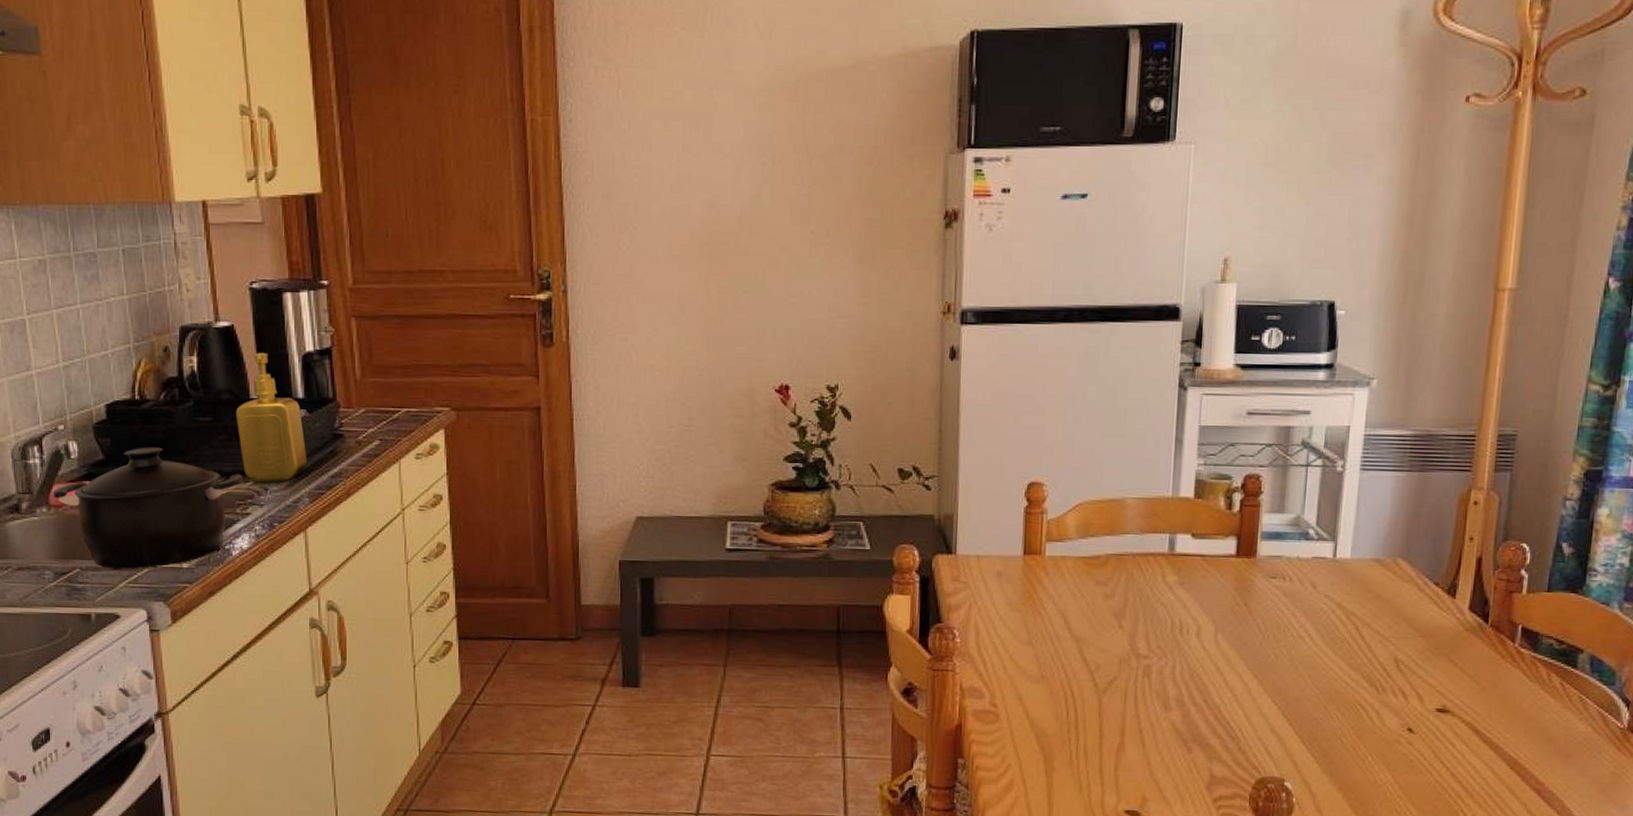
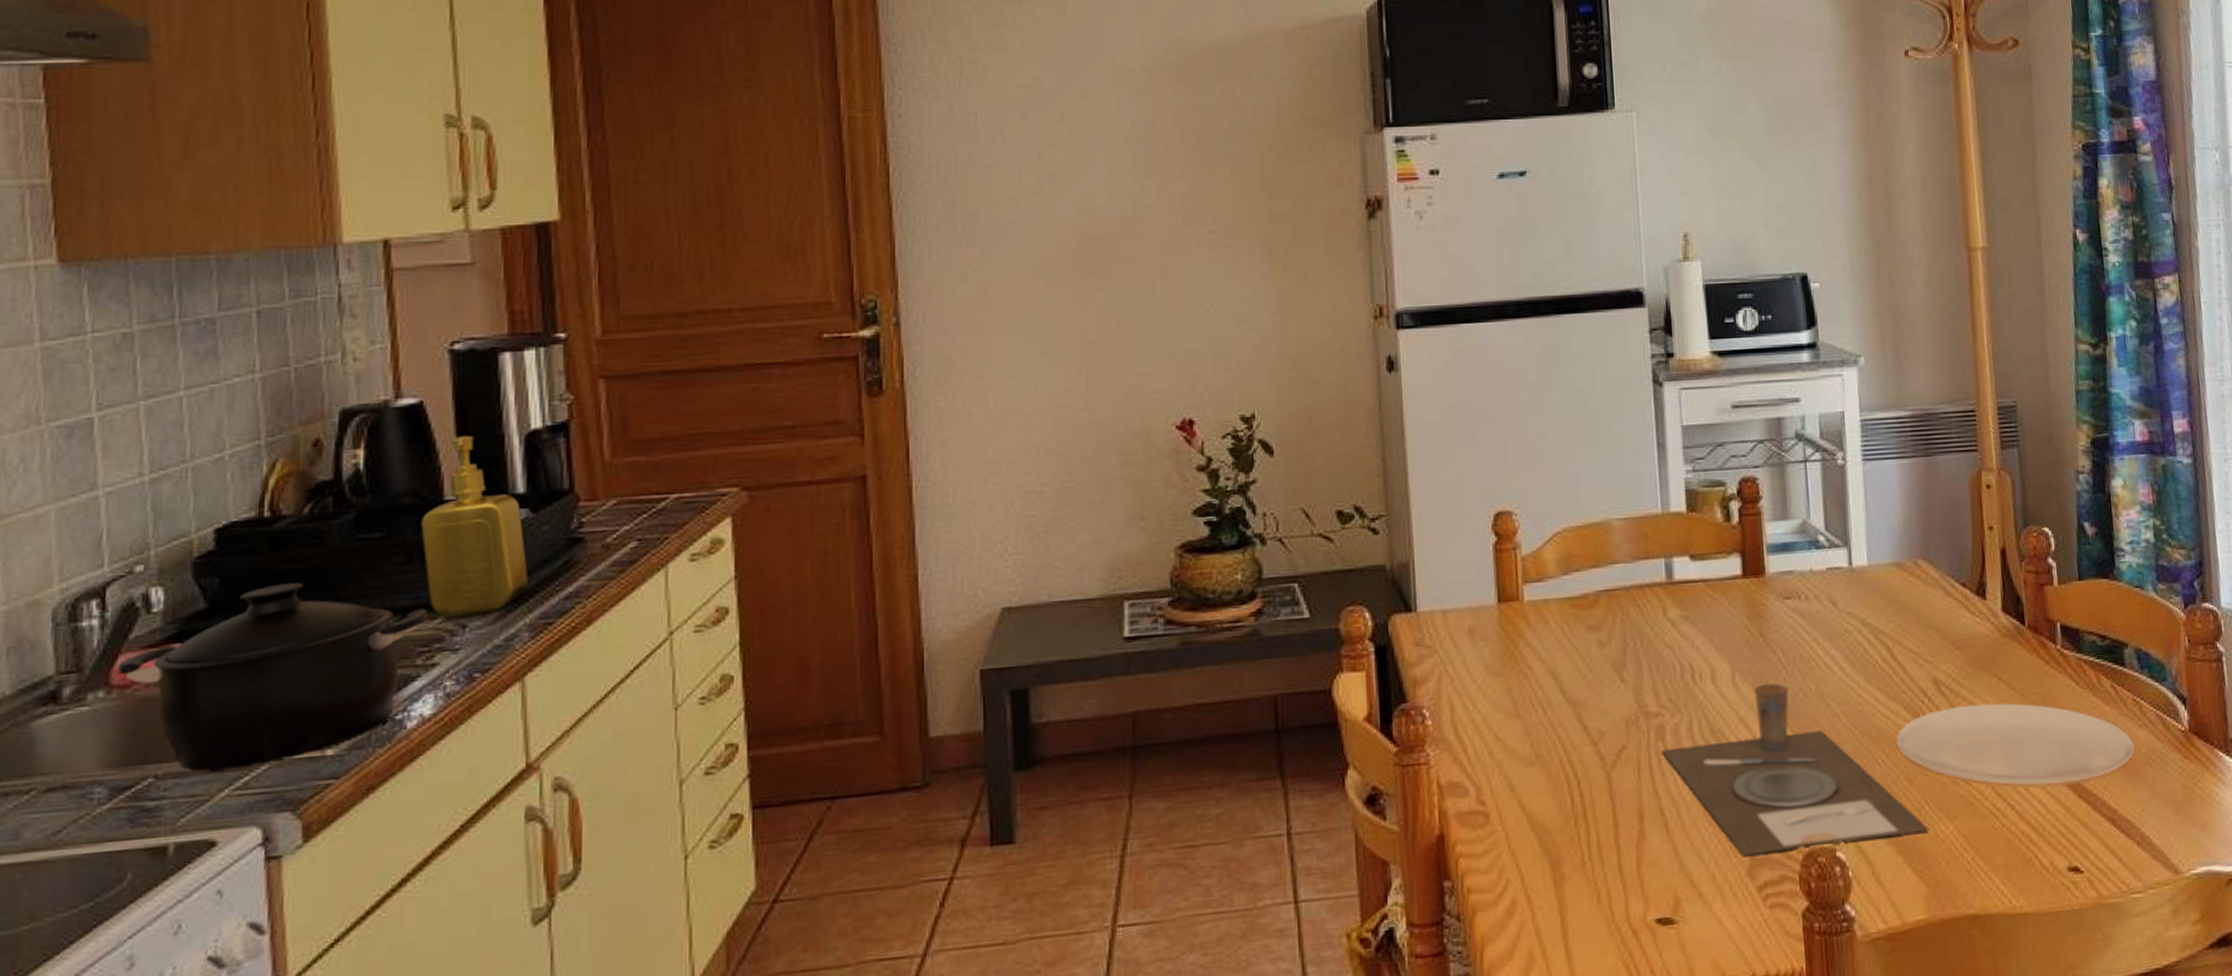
place setting: none [1146,644,1370,778] -> present [1662,683,1930,856]
plate: none [1351,683,1572,758] -> present [1895,703,2134,788]

